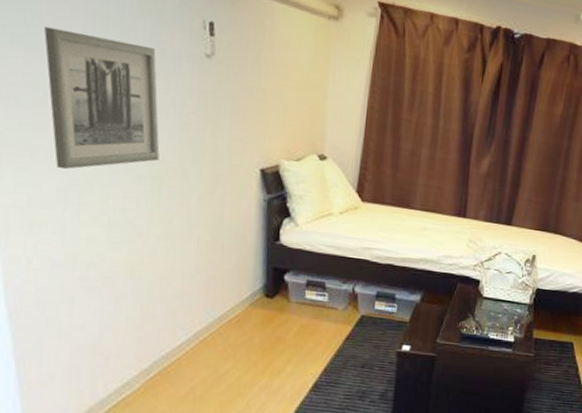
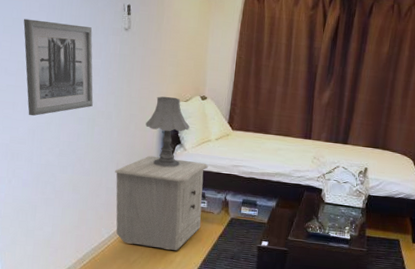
nightstand: none [194,231,330,357] -> present [115,155,209,250]
table lamp: none [239,151,303,249] -> present [145,96,190,168]

